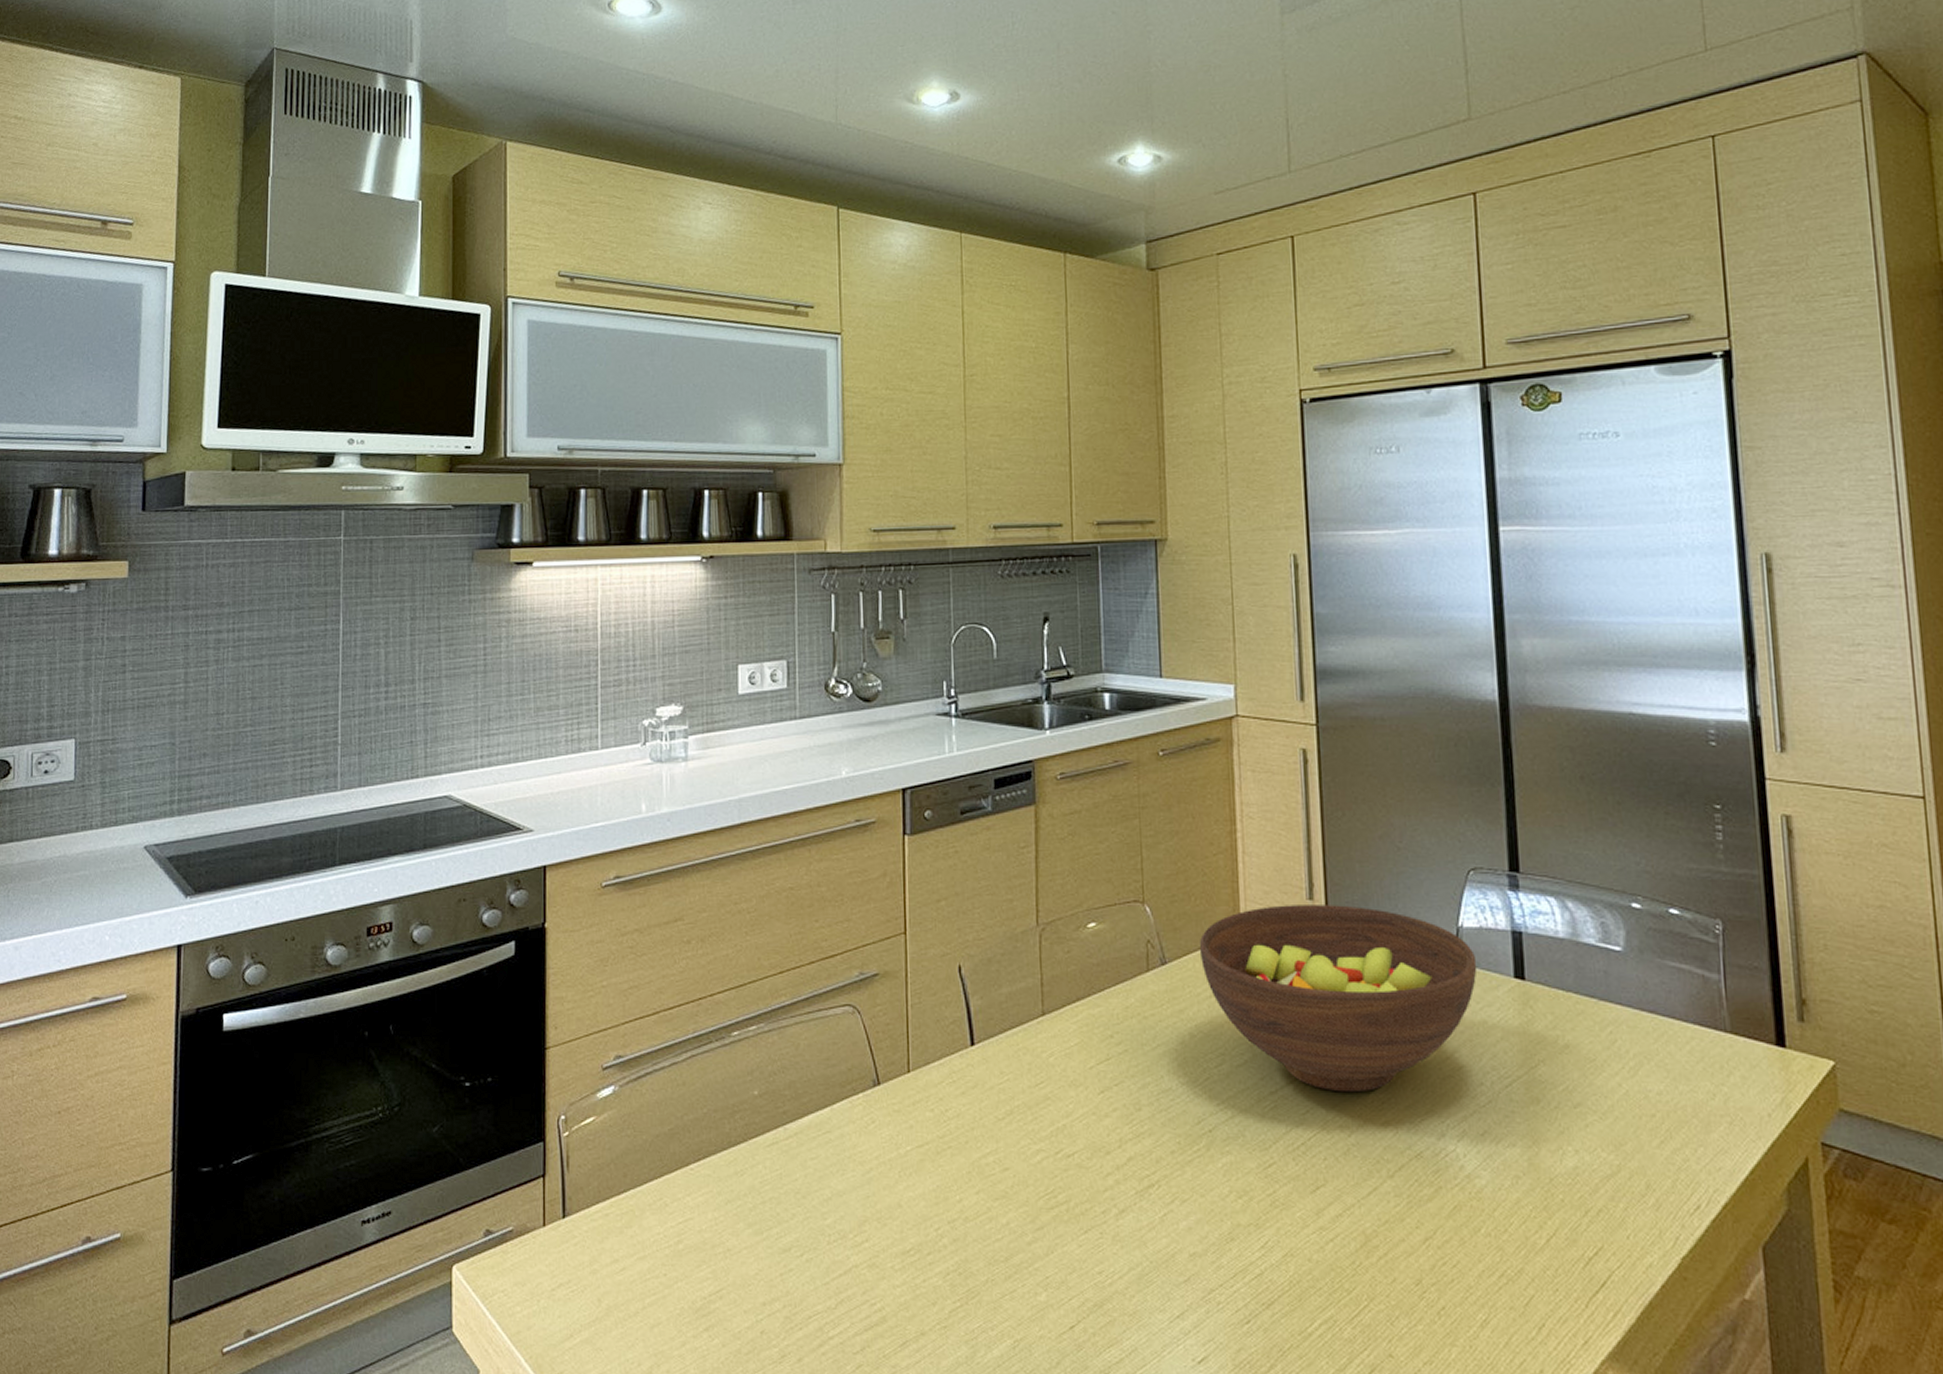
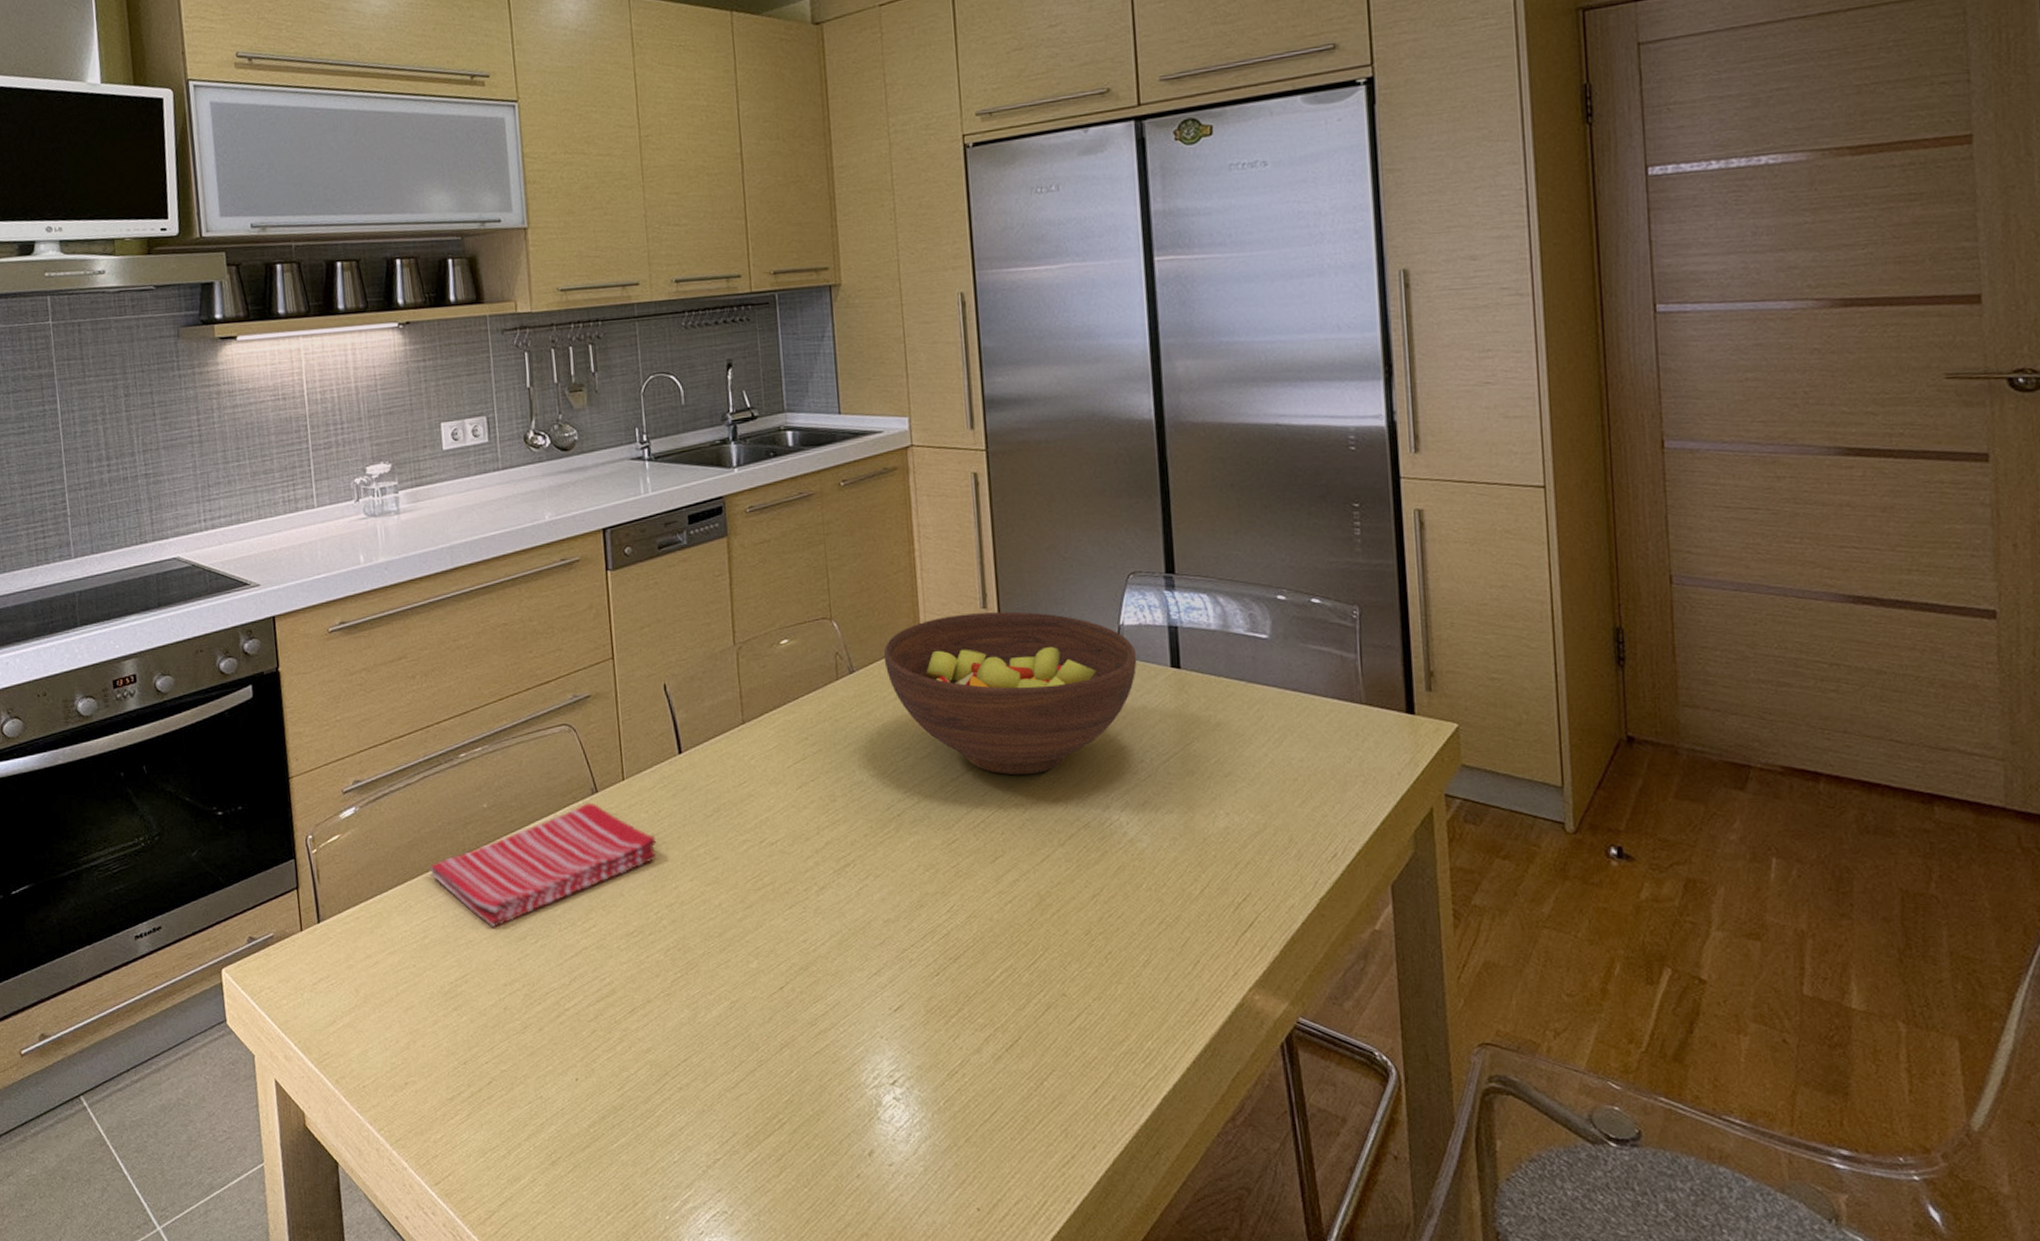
dish towel: none [689,1096,942,1236] -> present [428,802,657,928]

